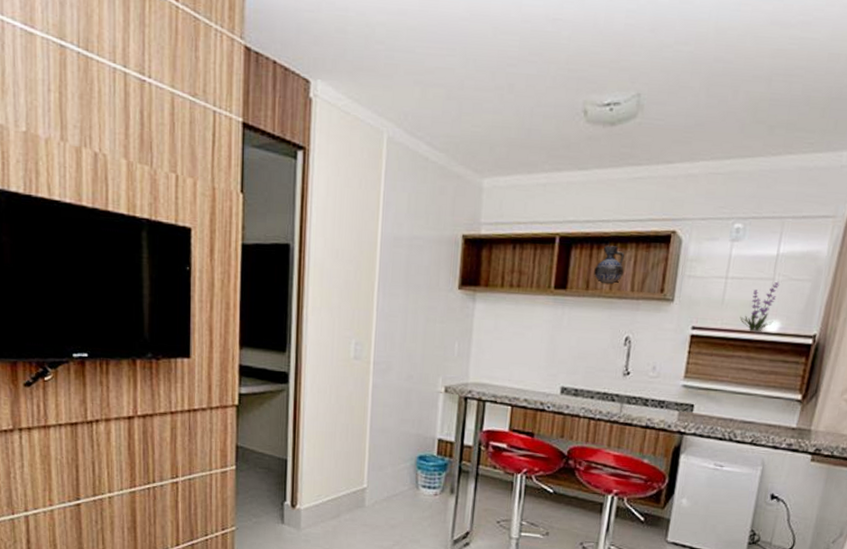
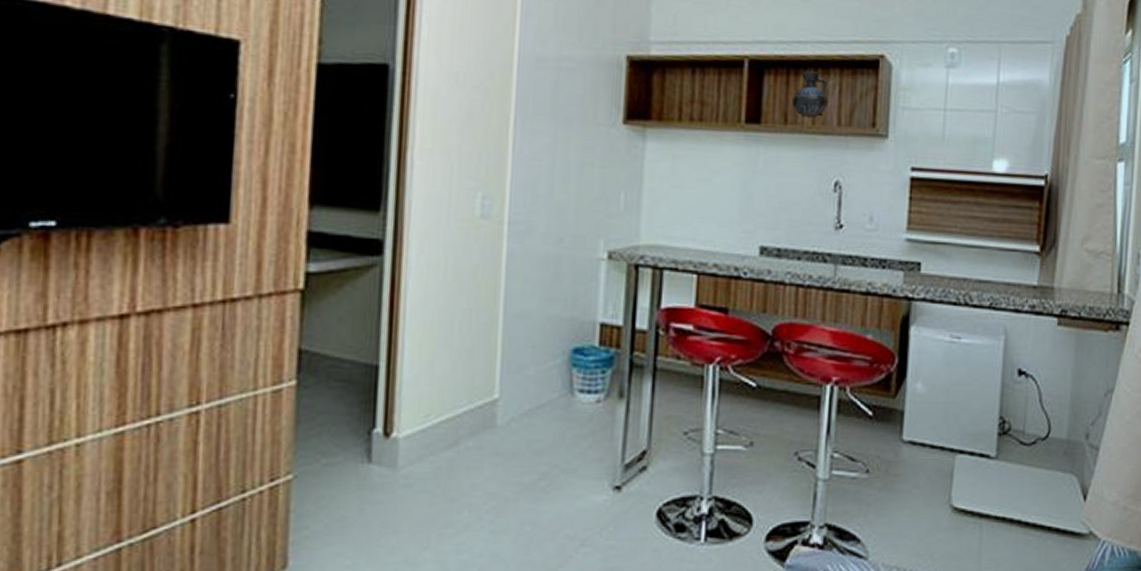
plant: present [740,281,780,332] -> none [964,114,1003,173]

